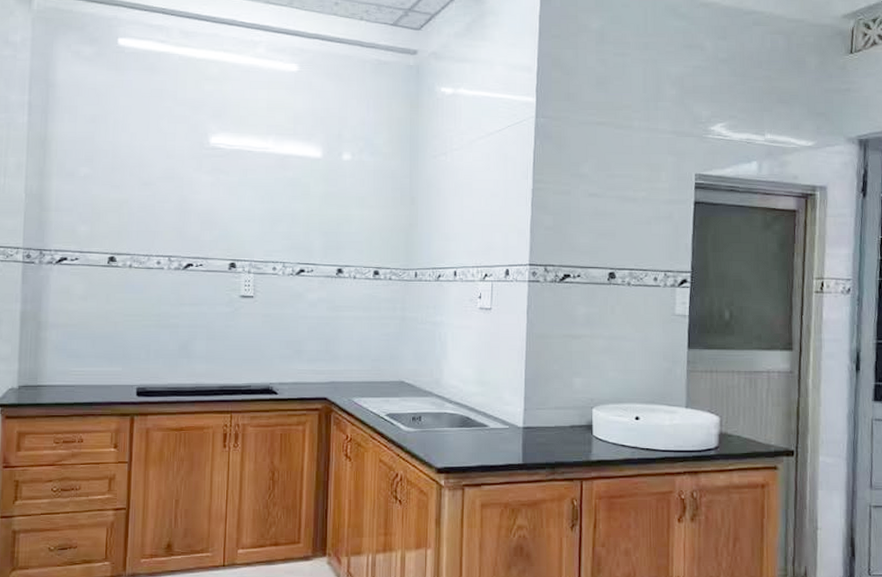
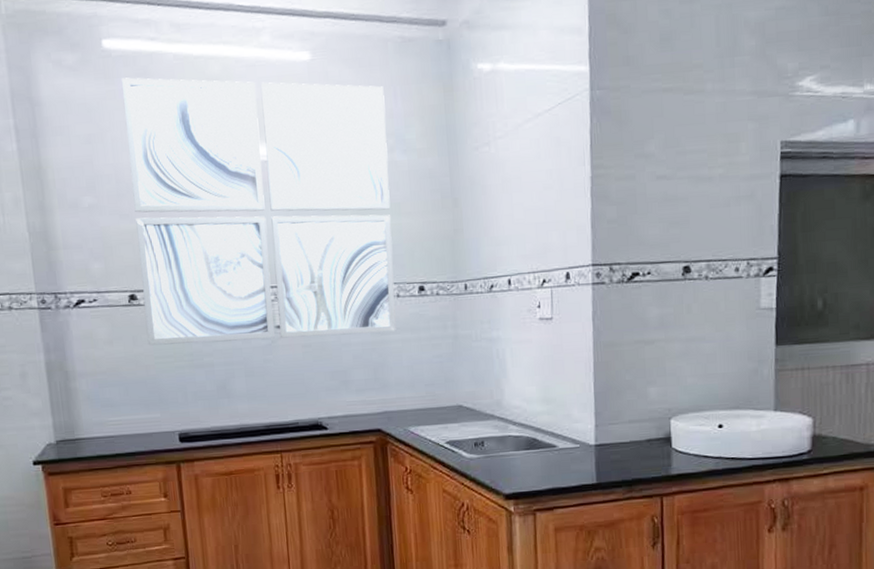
wall art: none [120,71,359,310] -> present [122,77,397,346]

